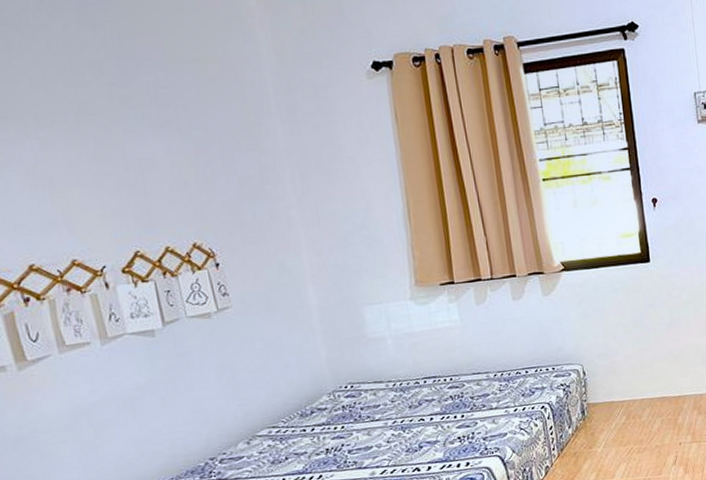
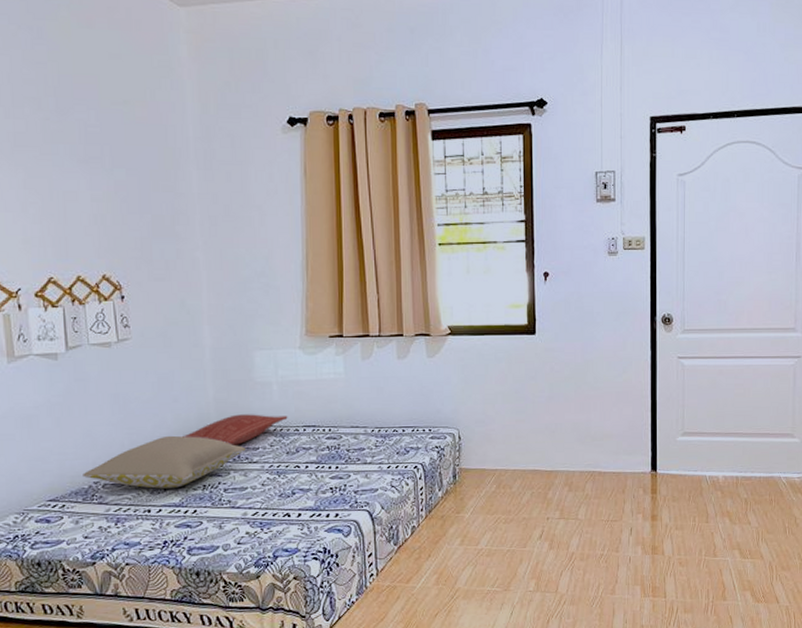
pillow: none [197,400,366,459] -> present [83,435,246,489]
pillow: none [298,369,406,406] -> present [183,414,288,445]

